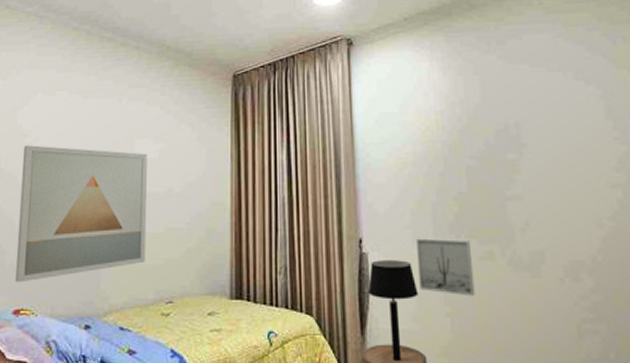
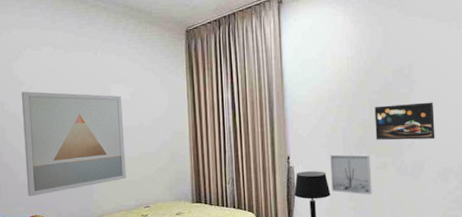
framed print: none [473,172,558,222] -> present [374,102,435,141]

